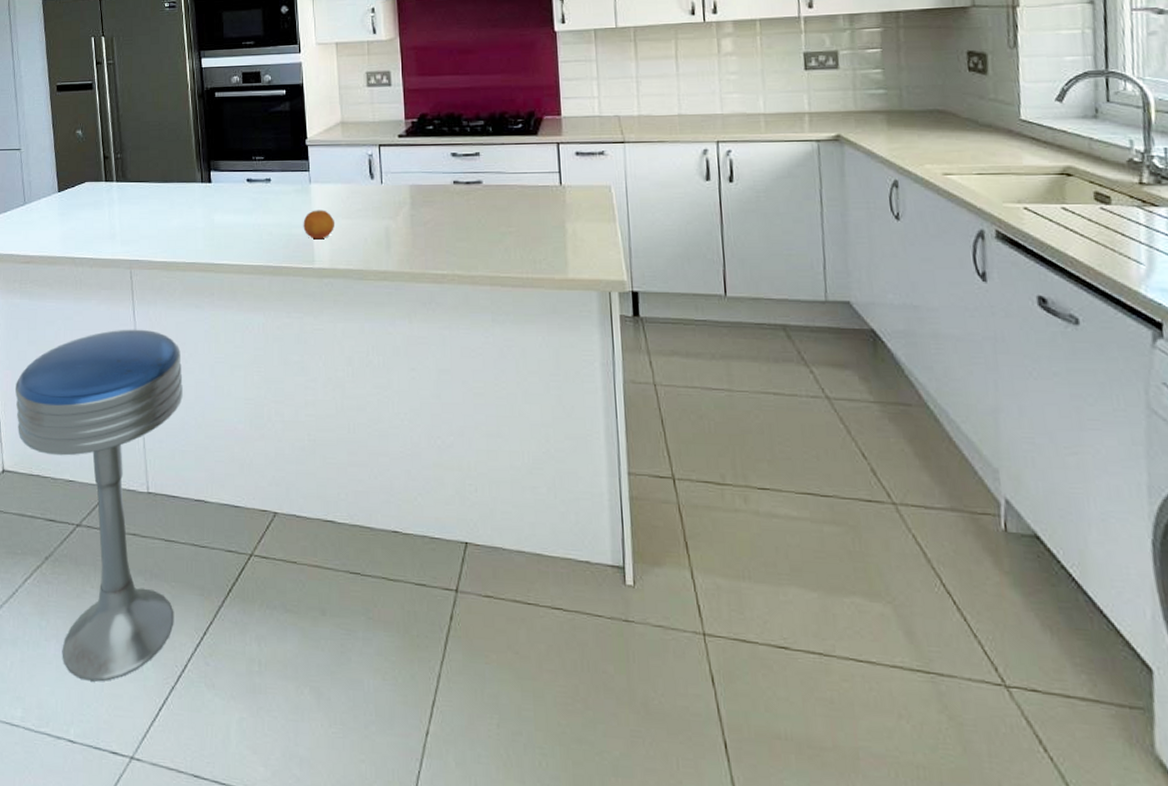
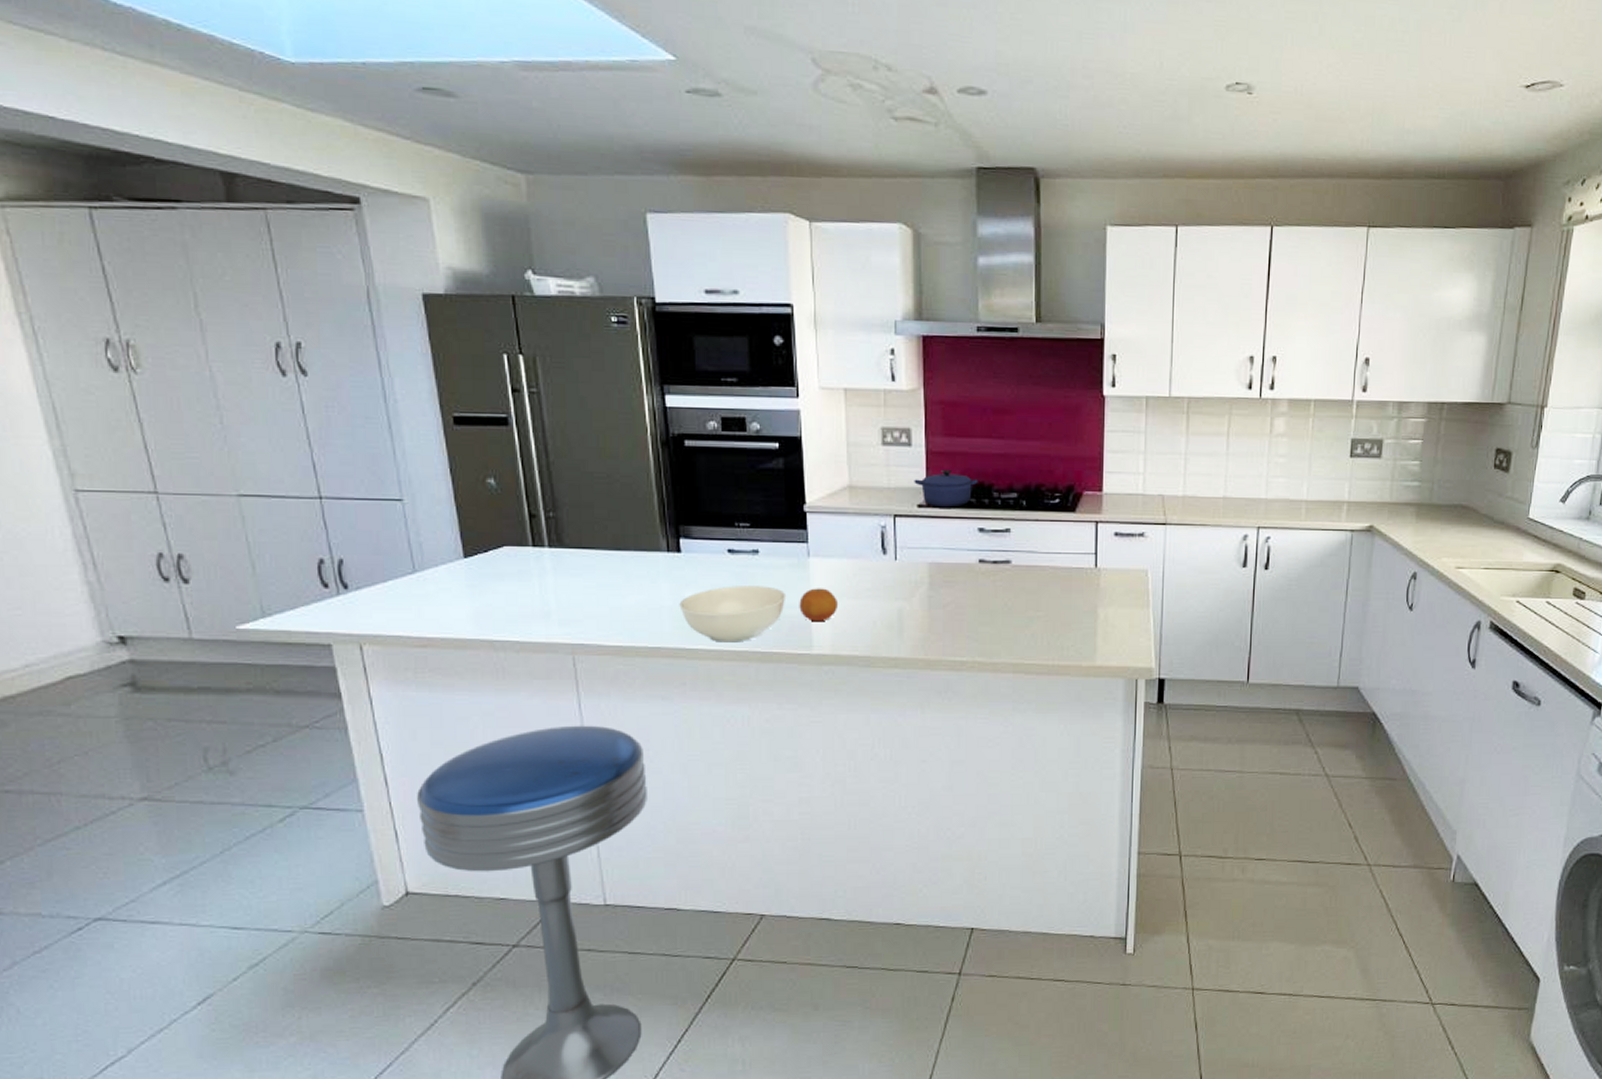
bowl: none [210,209,293,258] -> present [679,586,787,643]
cooking pot: none [394,103,449,137] -> present [914,469,978,508]

